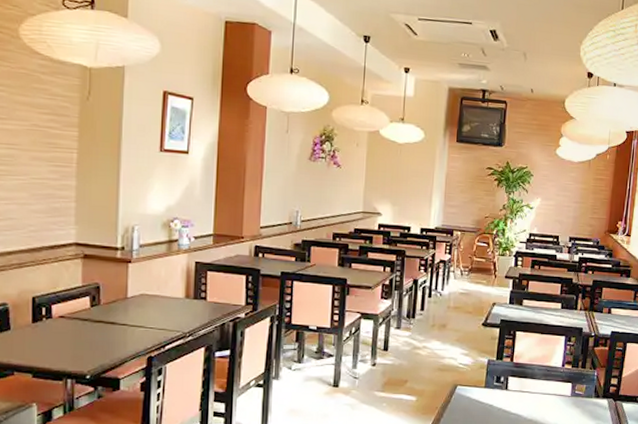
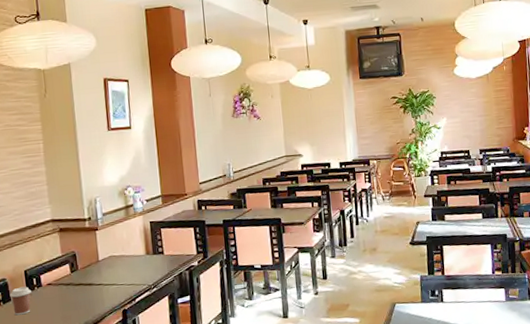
coffee cup: none [9,315,38,348] -> present [9,286,31,316]

